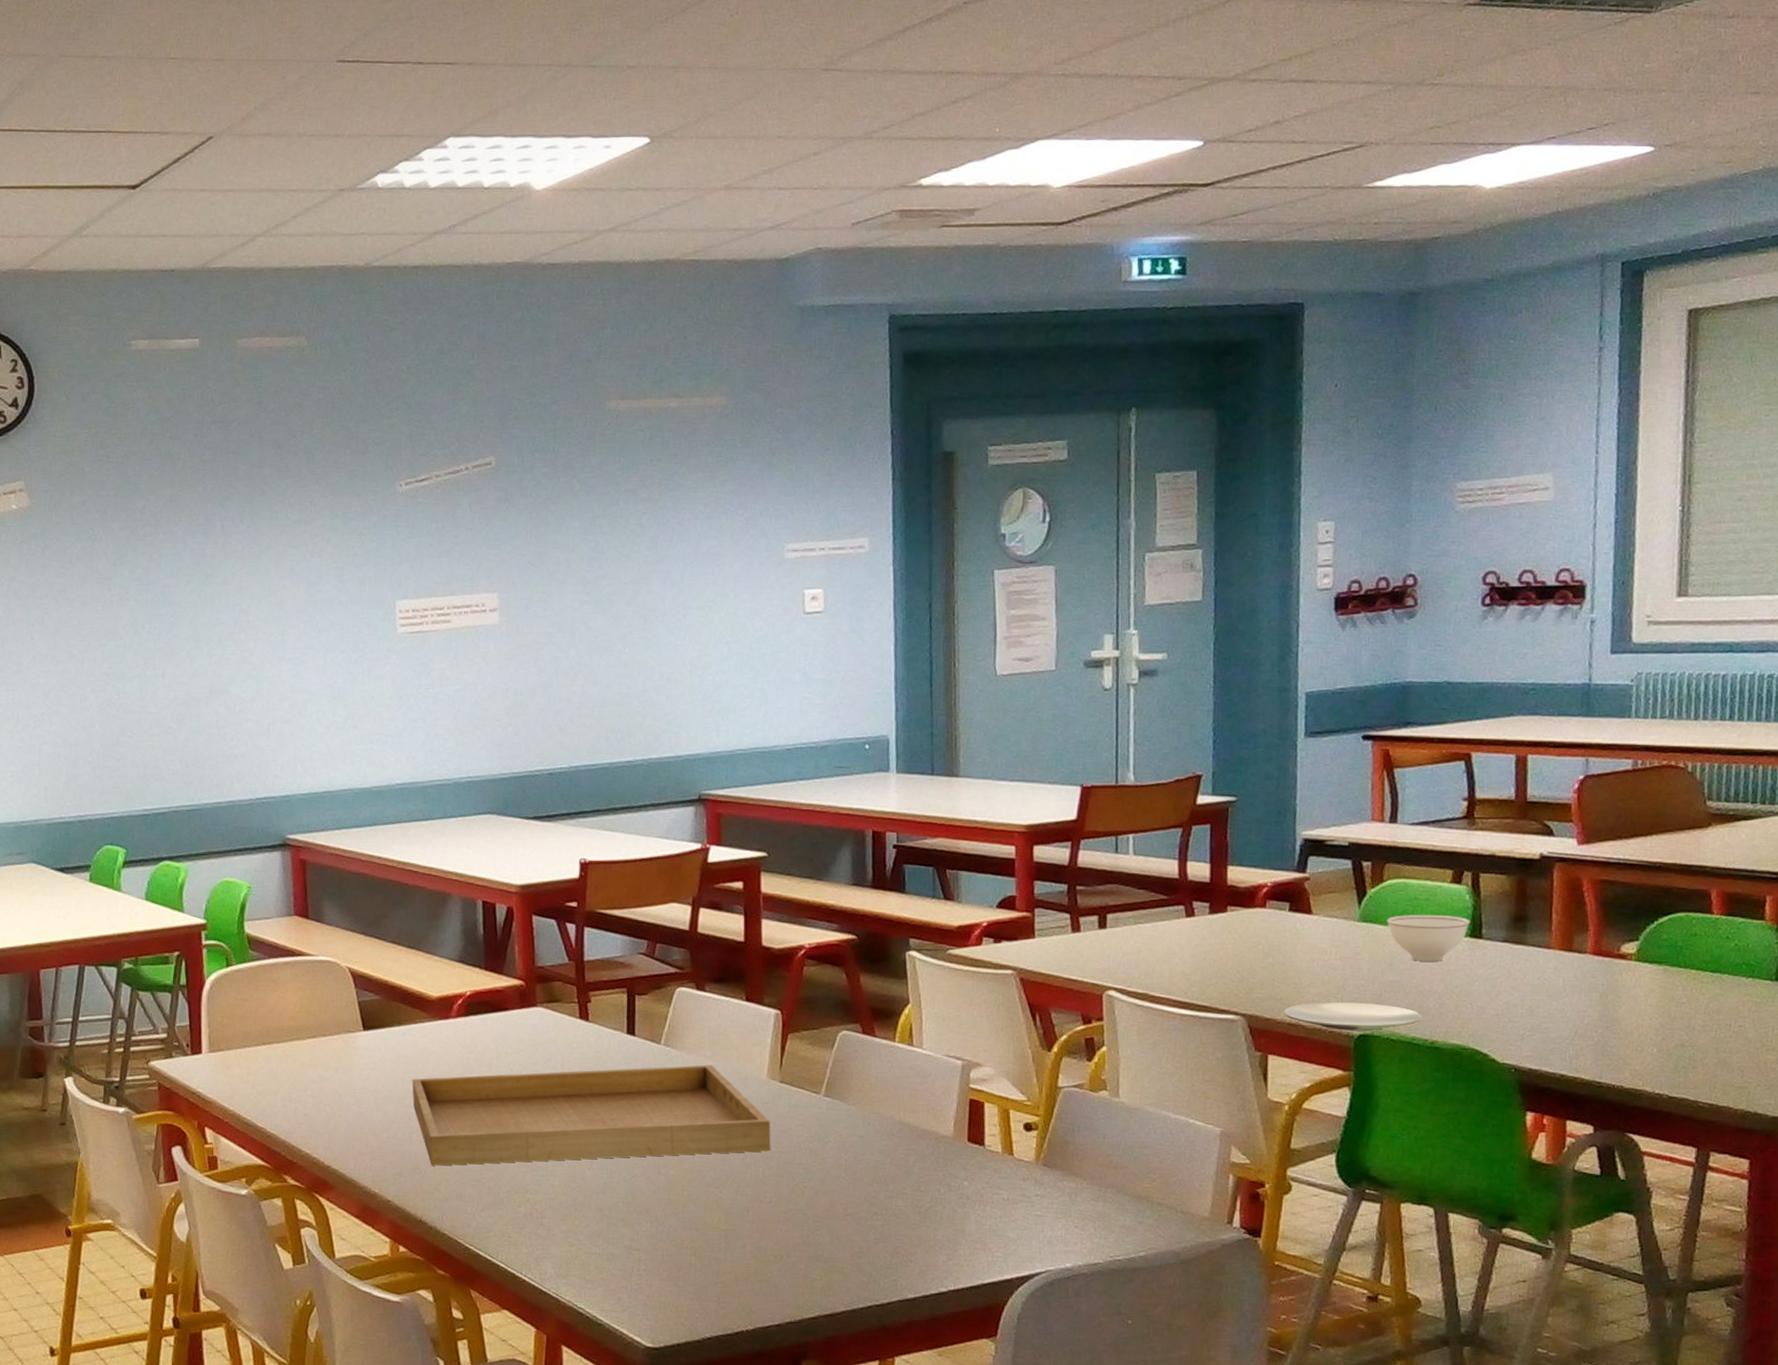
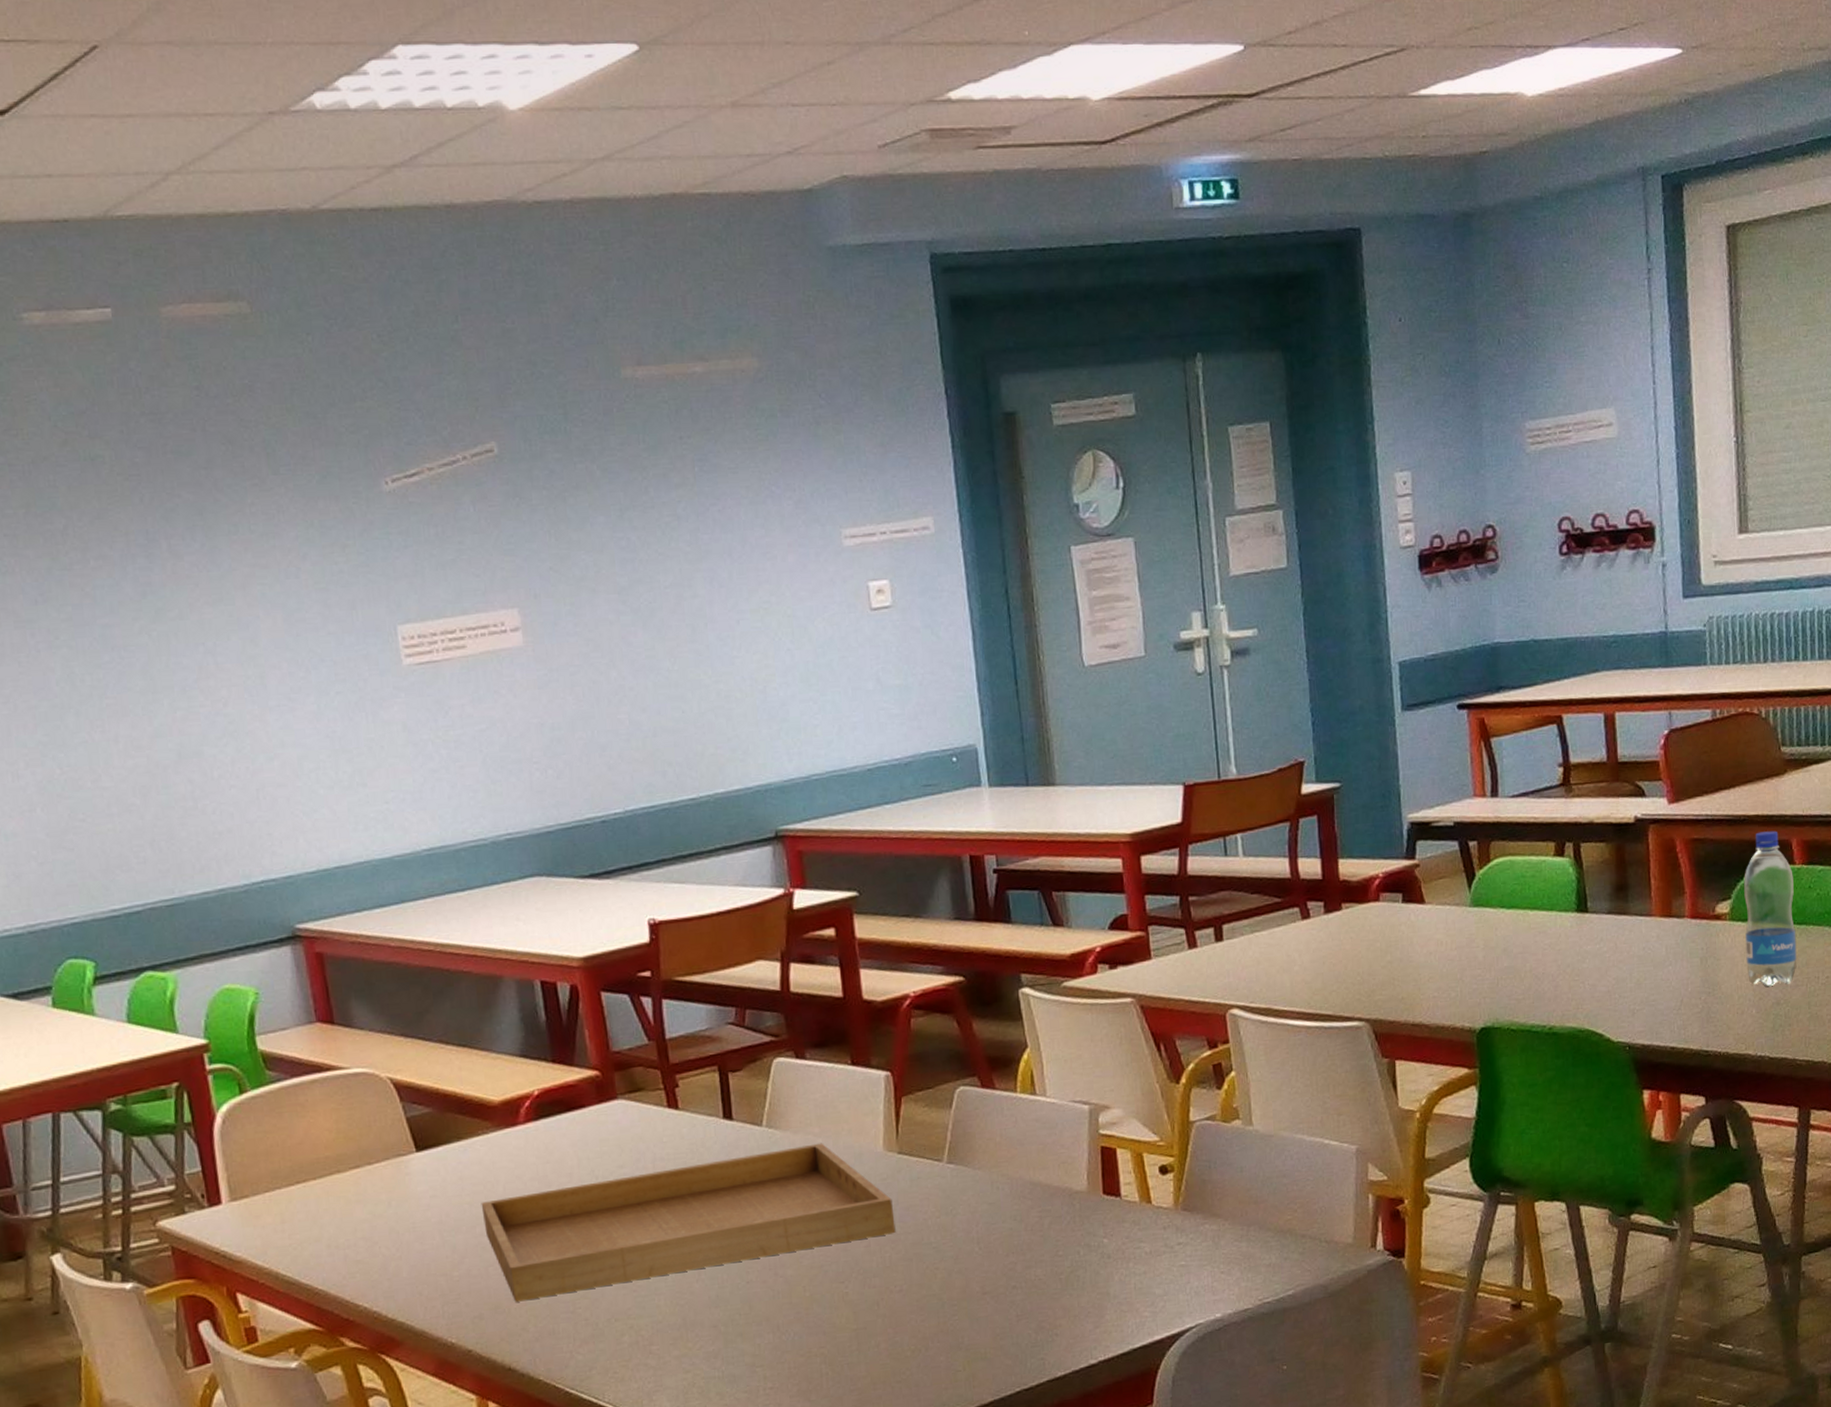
plate: present [1283,1002,1422,1031] -> none [1406,993,1539,1026]
bowl: present [1387,914,1470,962] -> none [1497,891,1575,943]
bottle: none [1650,880,1710,1029] -> present [1744,831,1797,987]

